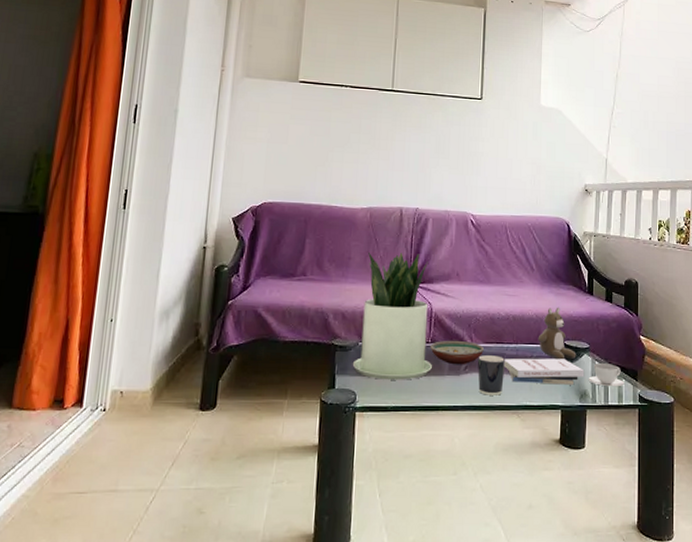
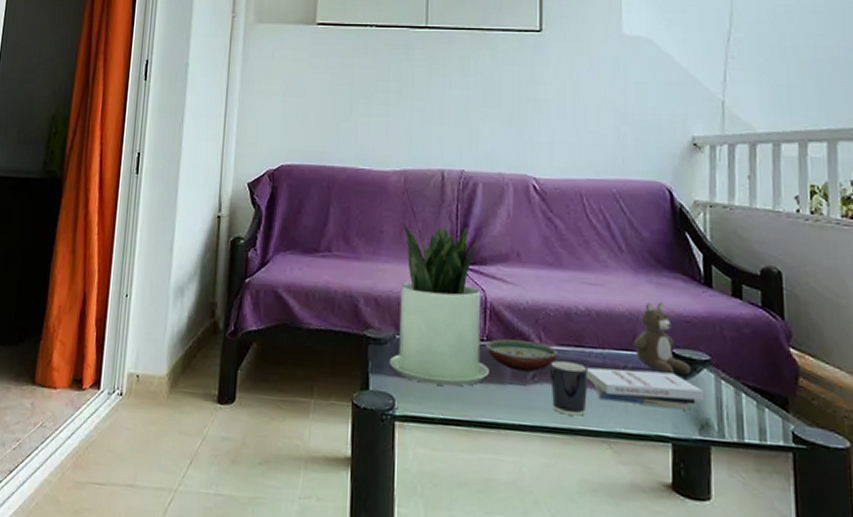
teacup: present [588,363,624,387] -> none [711,383,768,419]

